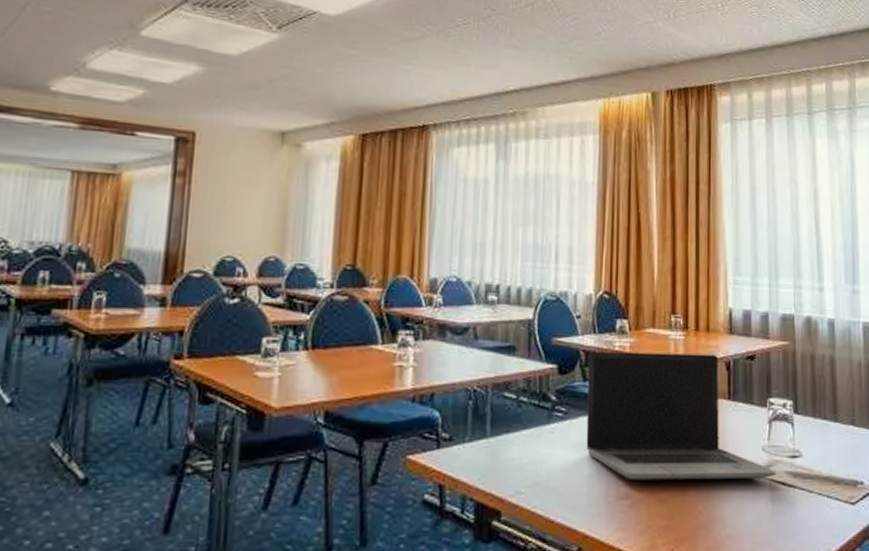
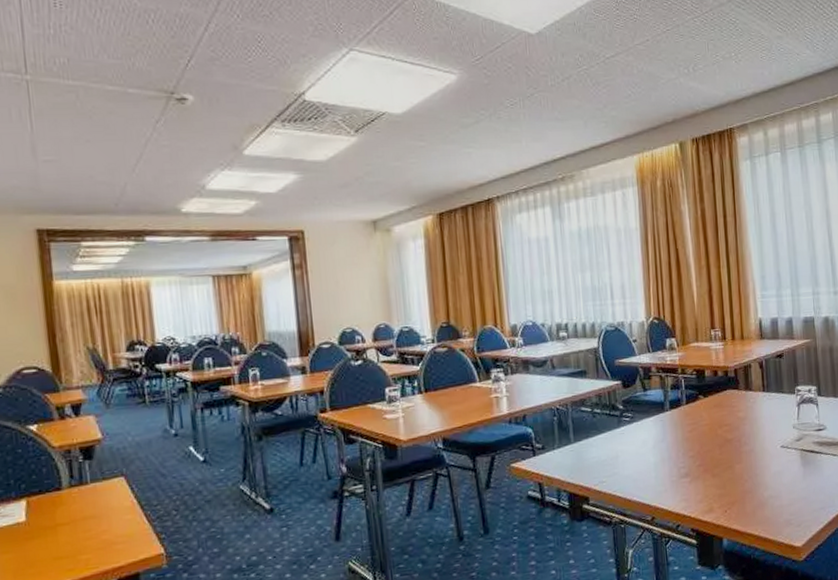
laptop computer: present [586,351,777,481] -> none [645,357,806,463]

